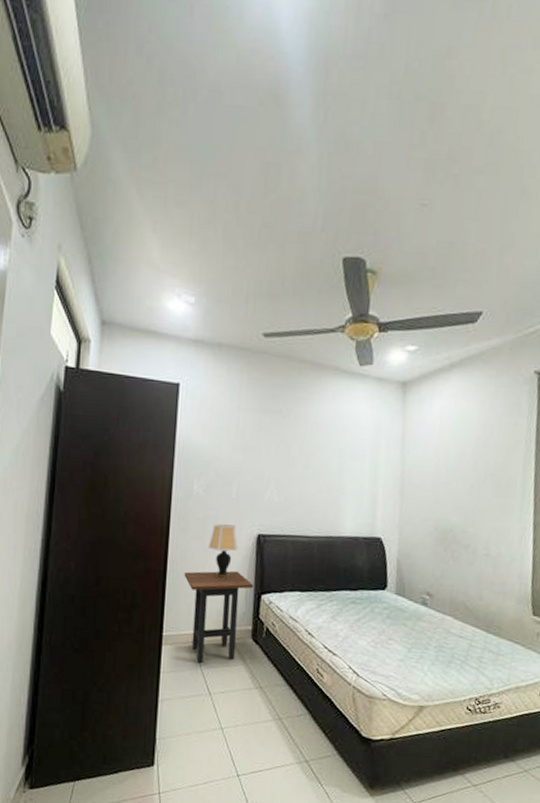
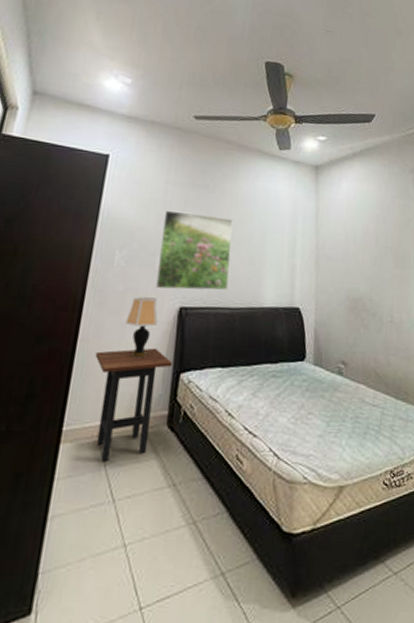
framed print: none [232,438,309,519] -> present [154,210,233,291]

